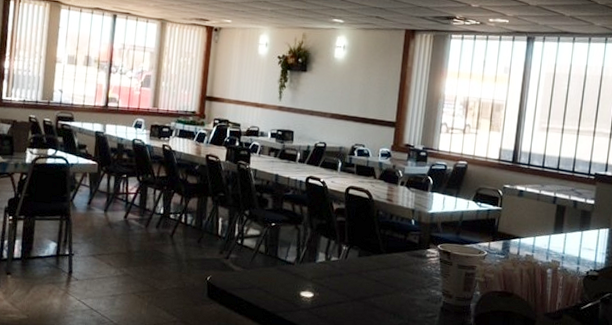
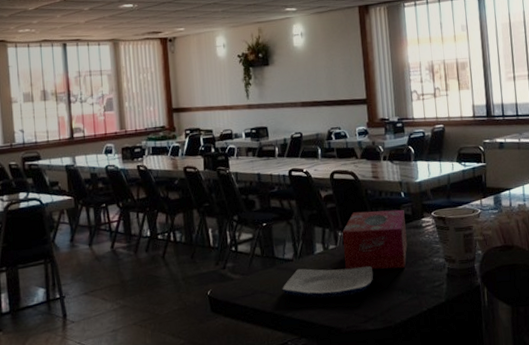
plate: none [278,273,370,309] -> present [282,266,374,299]
tissue box: none [344,230,411,293] -> present [342,209,408,270]

